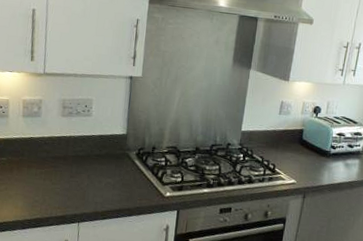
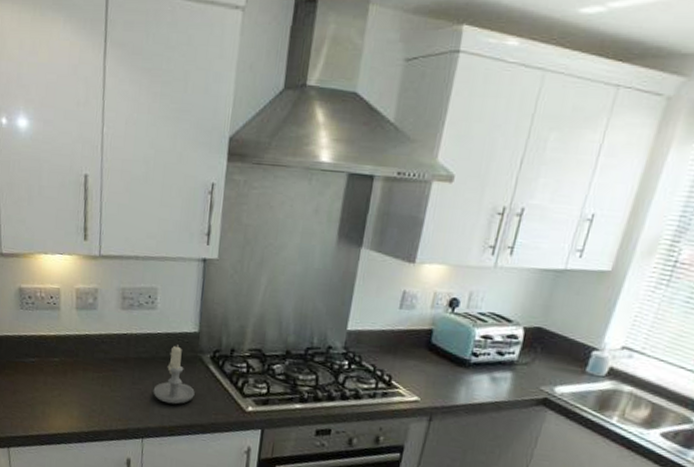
candle: none [88,144,123,193] -> present [153,344,195,405]

